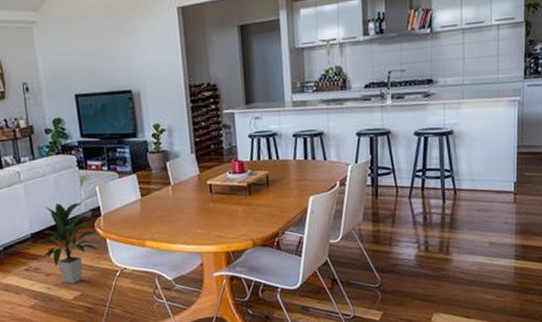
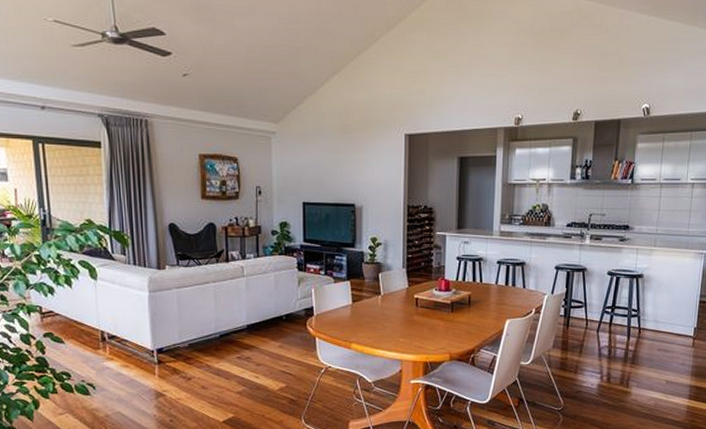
indoor plant: present [36,202,100,284] -> none [251,299,310,376]

